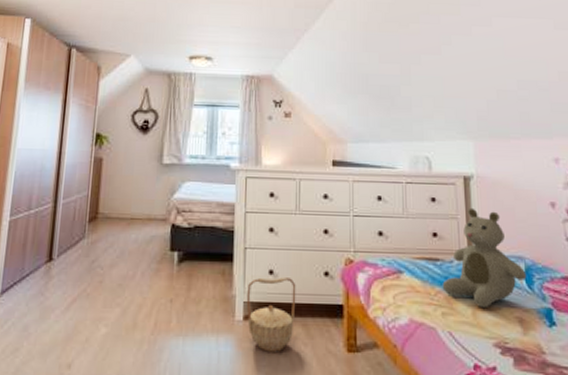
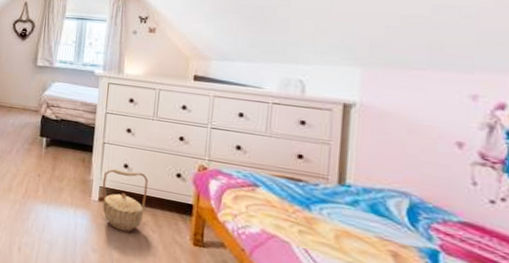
teddy bear: present [442,207,527,309] -> none [302,135,411,236]

